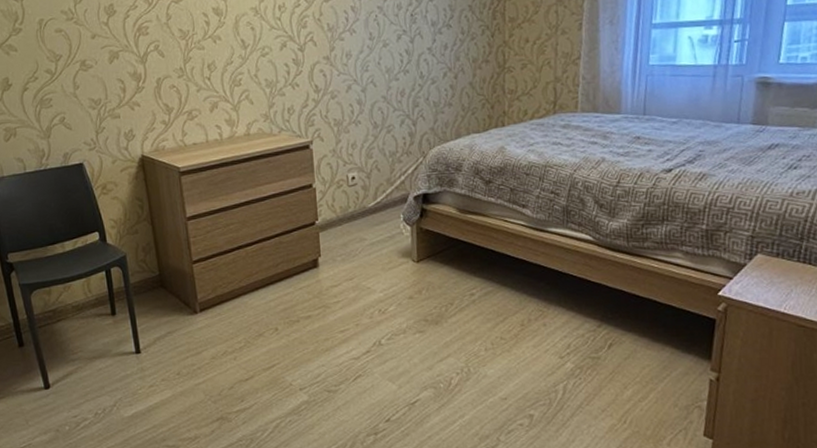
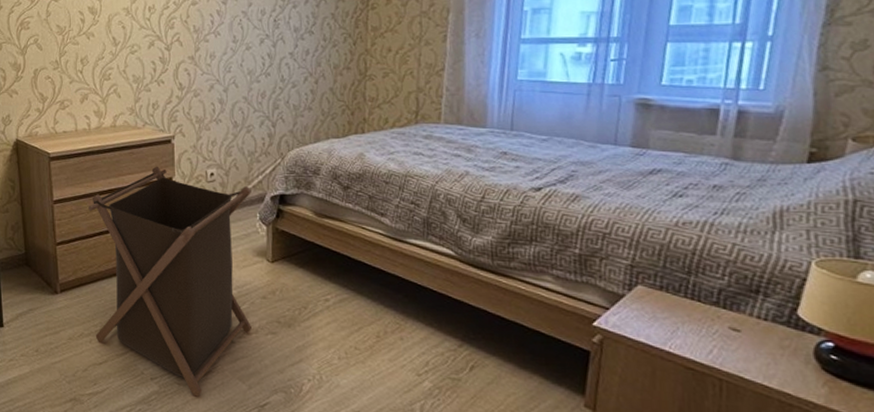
laundry basket: none [225,173,399,402] -> present [88,166,251,397]

